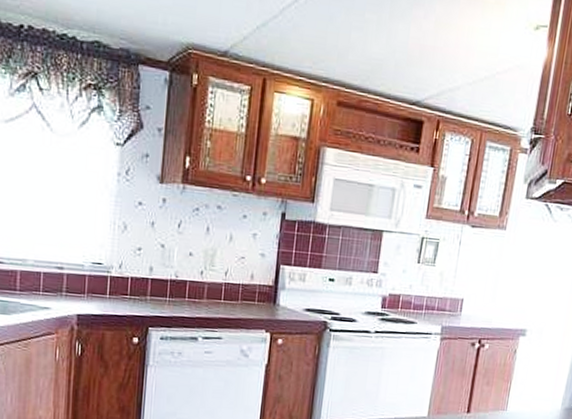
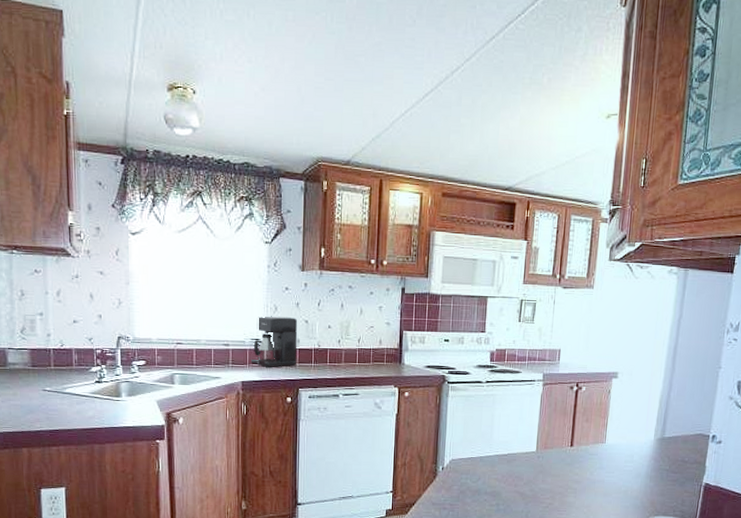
coffee maker: none [90,235,152,300] -> present [251,316,298,367]

